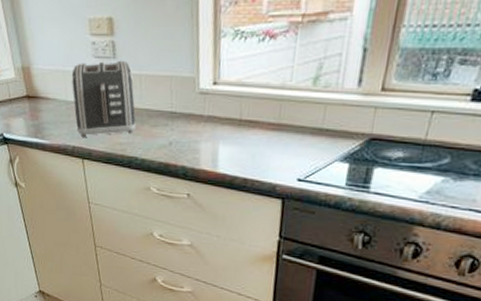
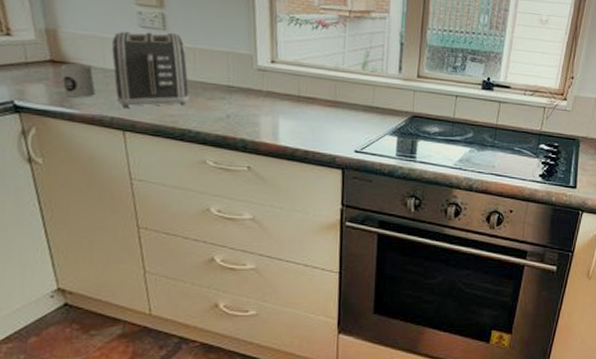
mug: none [33,97,60,129] -> present [59,63,95,98]

